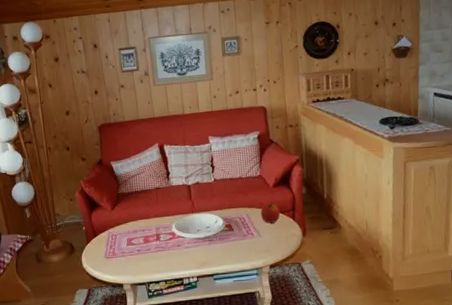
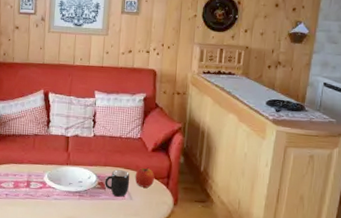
mug: none [232,209,257,236] -> present [105,169,130,197]

